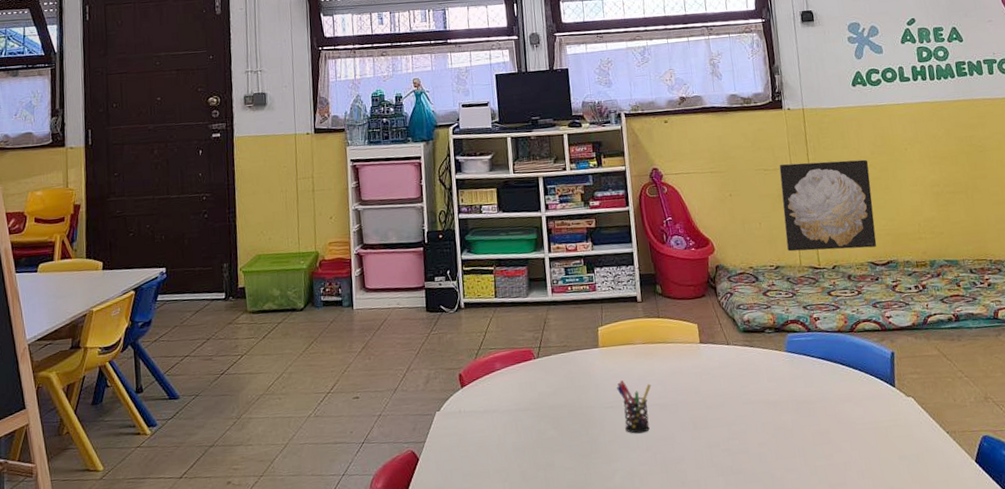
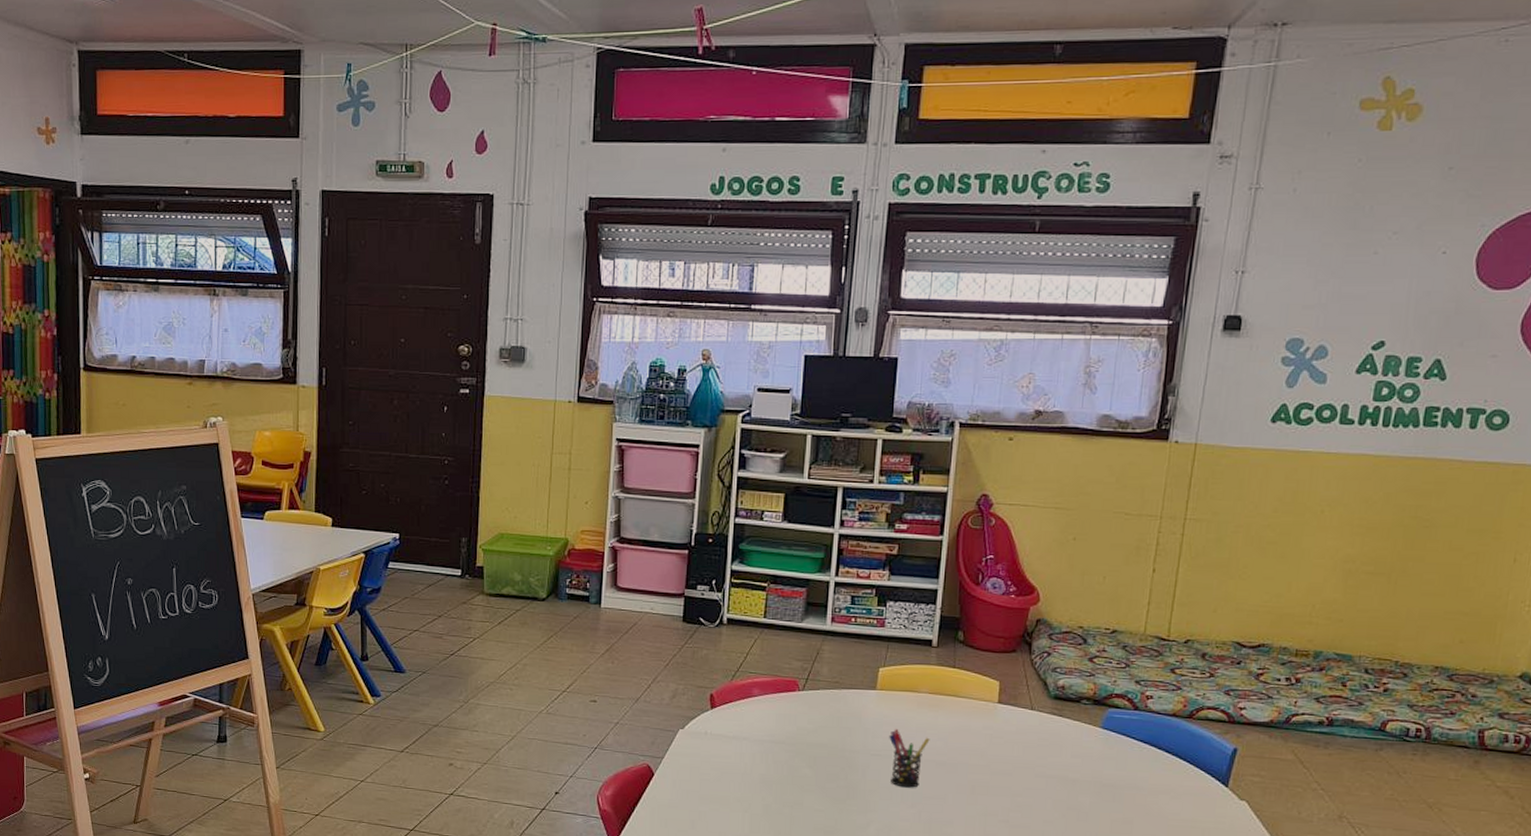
wall art: present [779,159,877,252] -> none [1132,509,1267,625]

